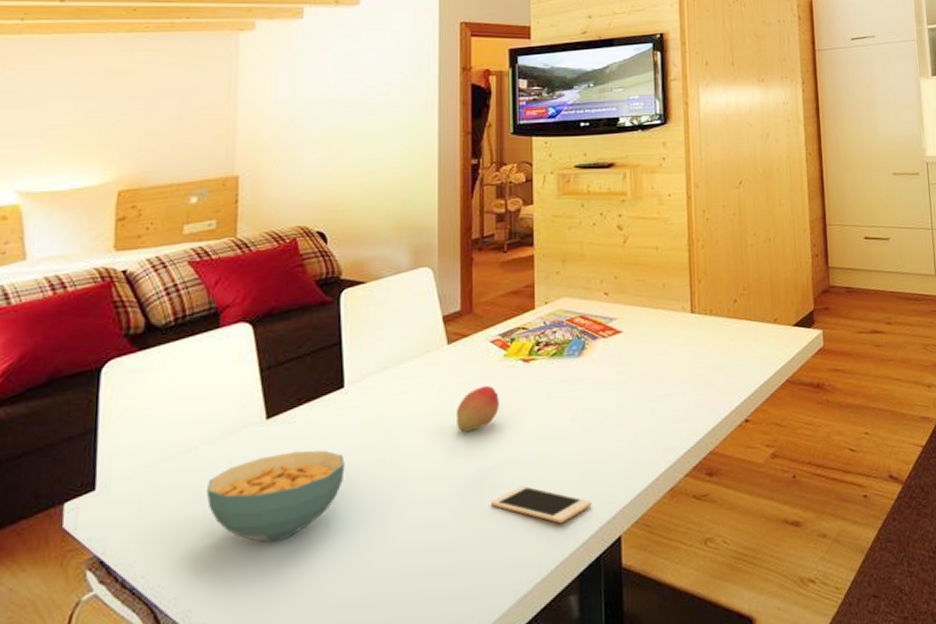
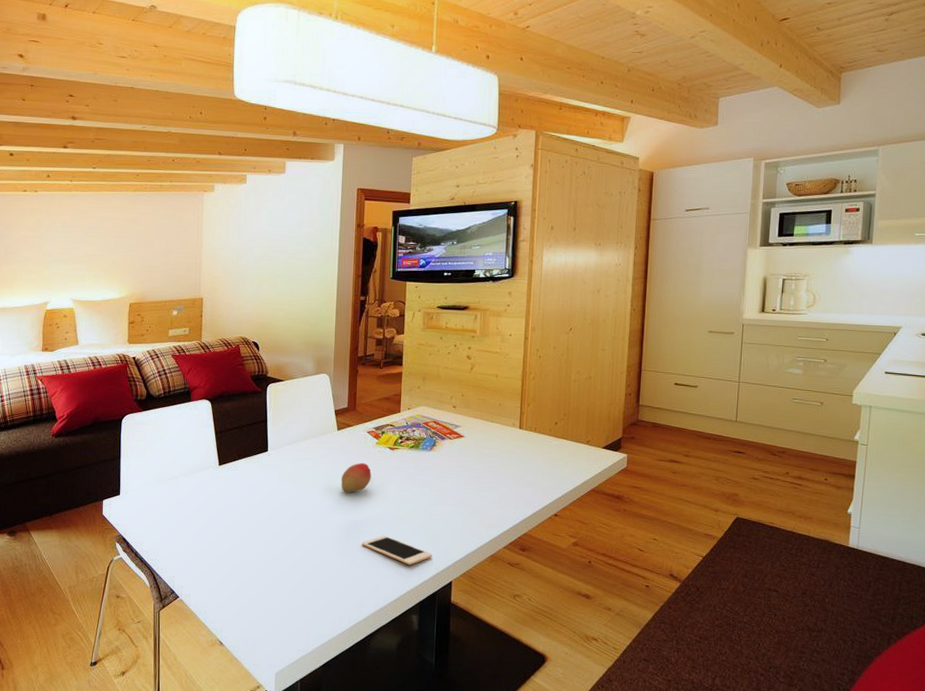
cereal bowl: present [206,450,345,543] -> none [183,489,267,545]

